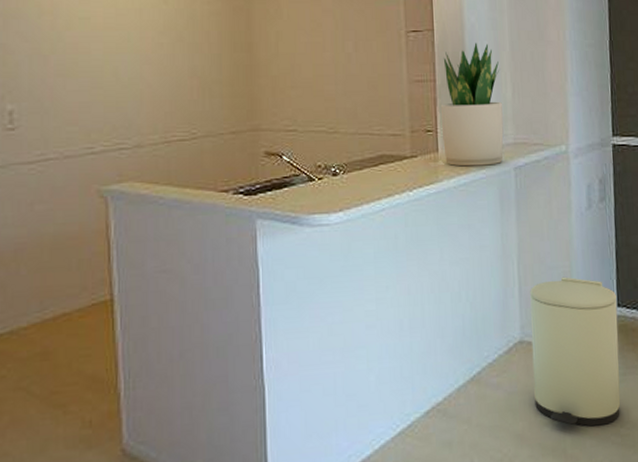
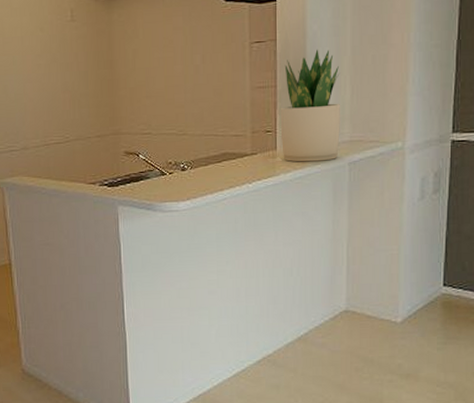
pedal bin: present [530,276,621,427] -> none [355,258,444,384]

